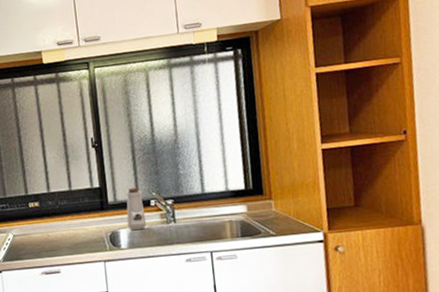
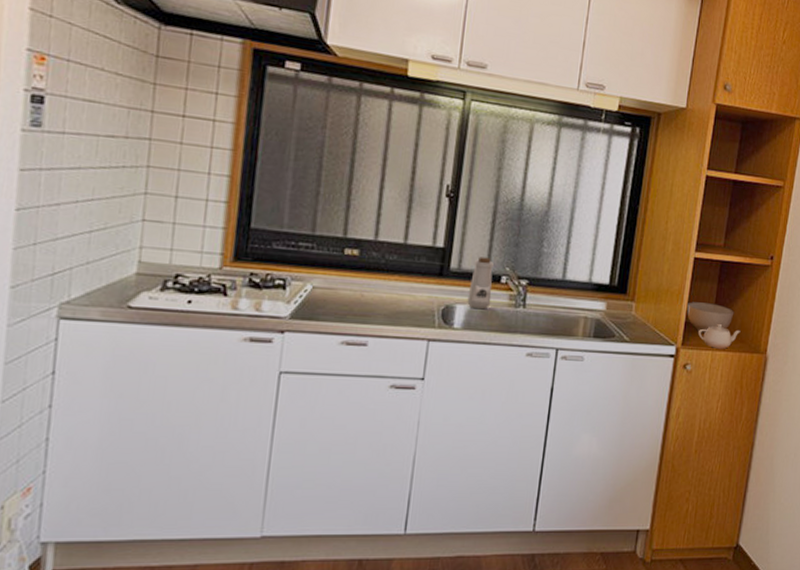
bowl: none [325,186,376,215] -> present [687,302,734,332]
teapot: none [341,204,388,228] -> present [697,323,741,349]

